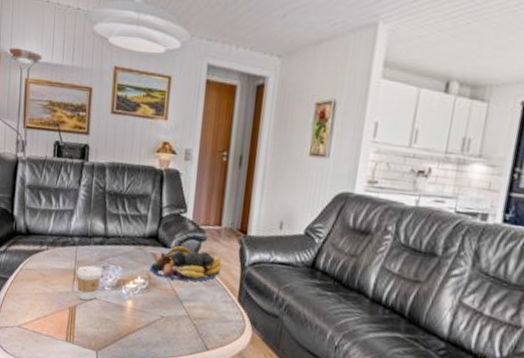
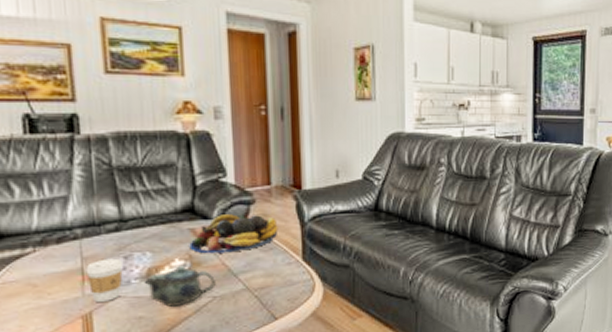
teapot: none [113,283,165,318] -> present [143,266,216,308]

